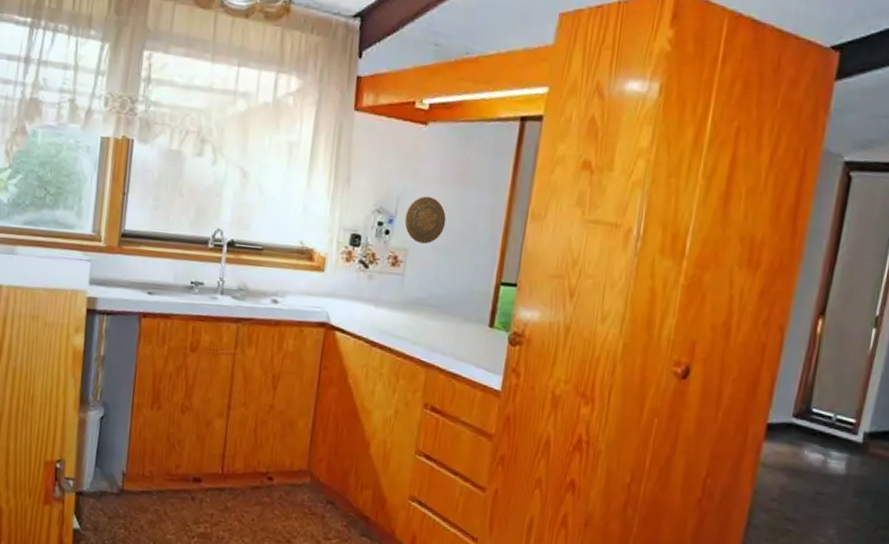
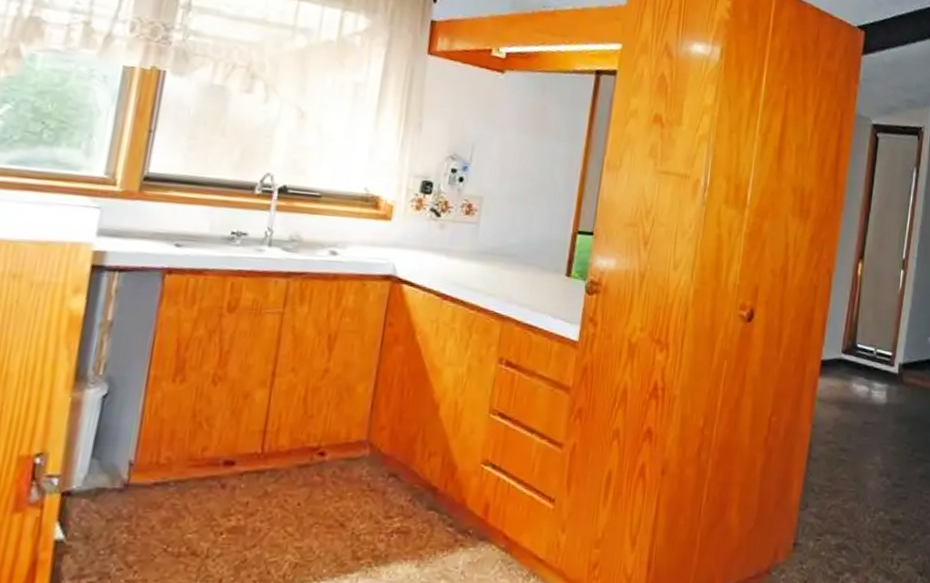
decorative plate: present [404,196,447,244] -> none [479,143,523,192]

